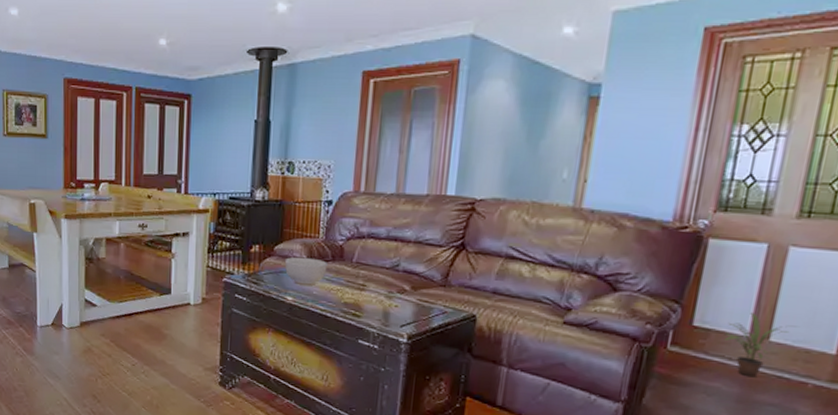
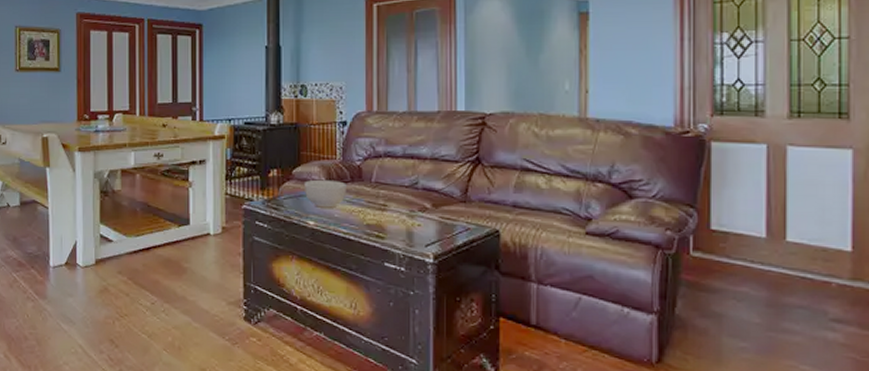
potted plant: present [725,313,797,378] -> none [744,214,809,280]

